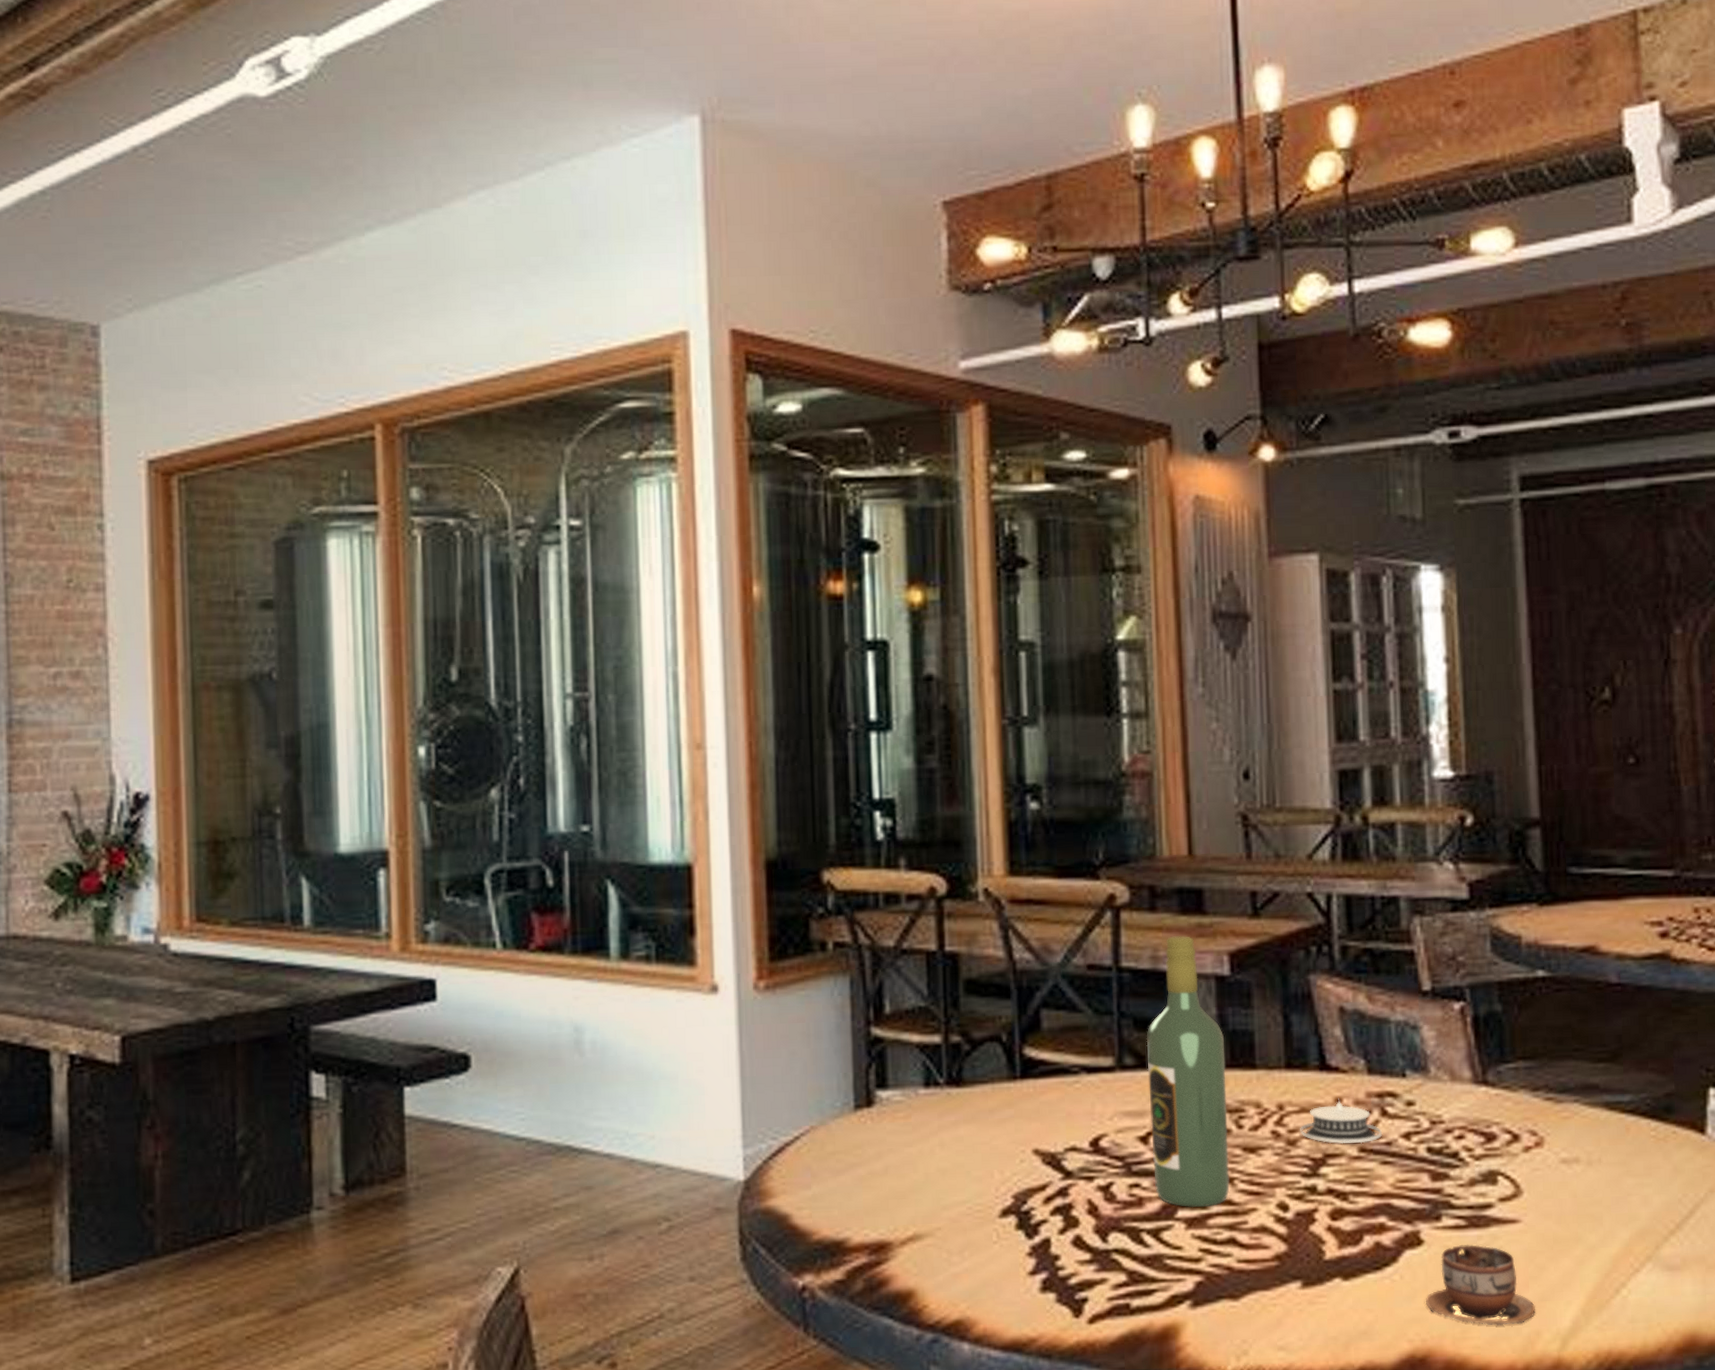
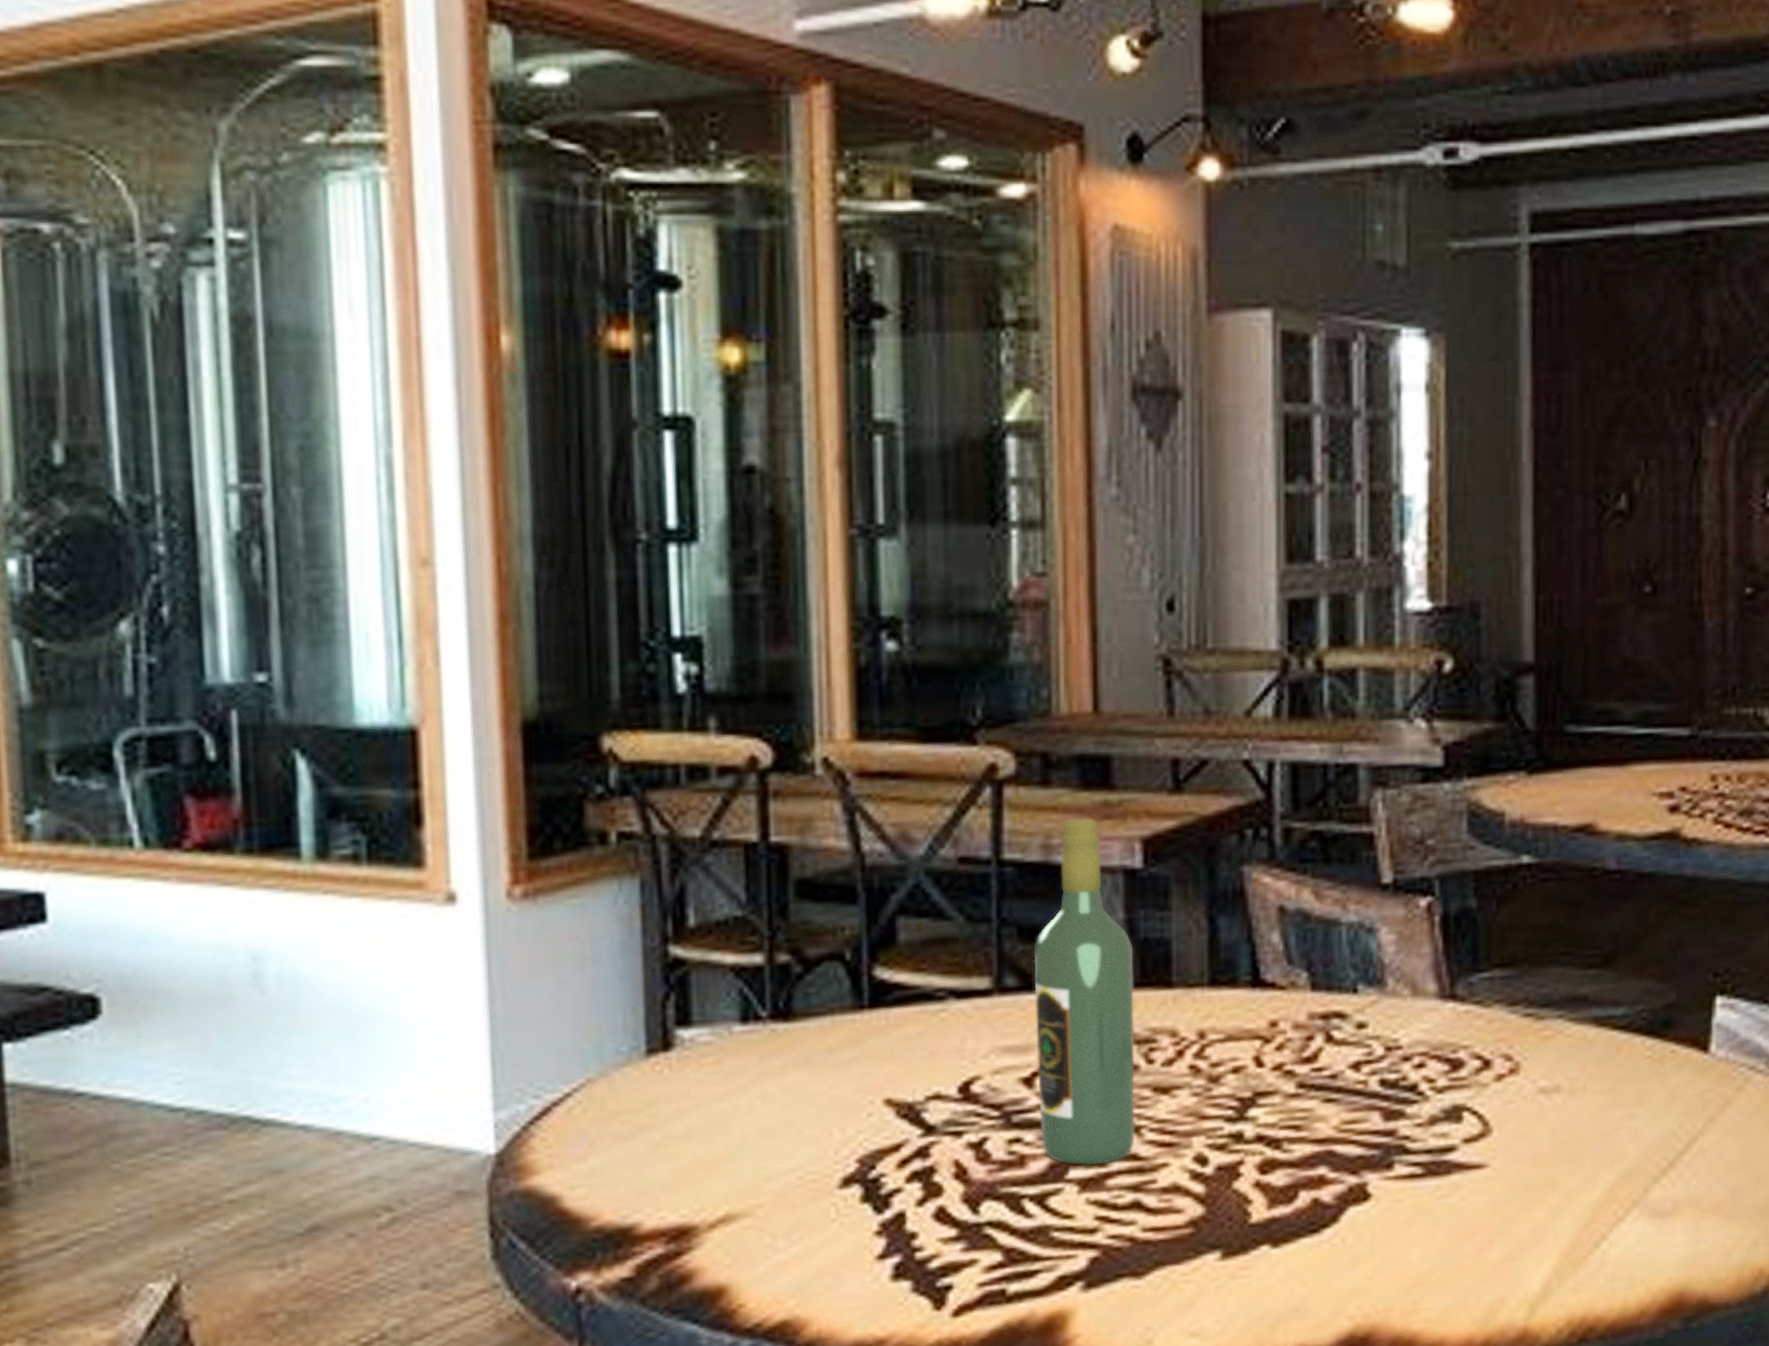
architectural model: present [1300,1099,1382,1144] -> none [1225,1022,1325,1079]
cup: present [1425,1244,1535,1326] -> none [1370,1196,1500,1293]

